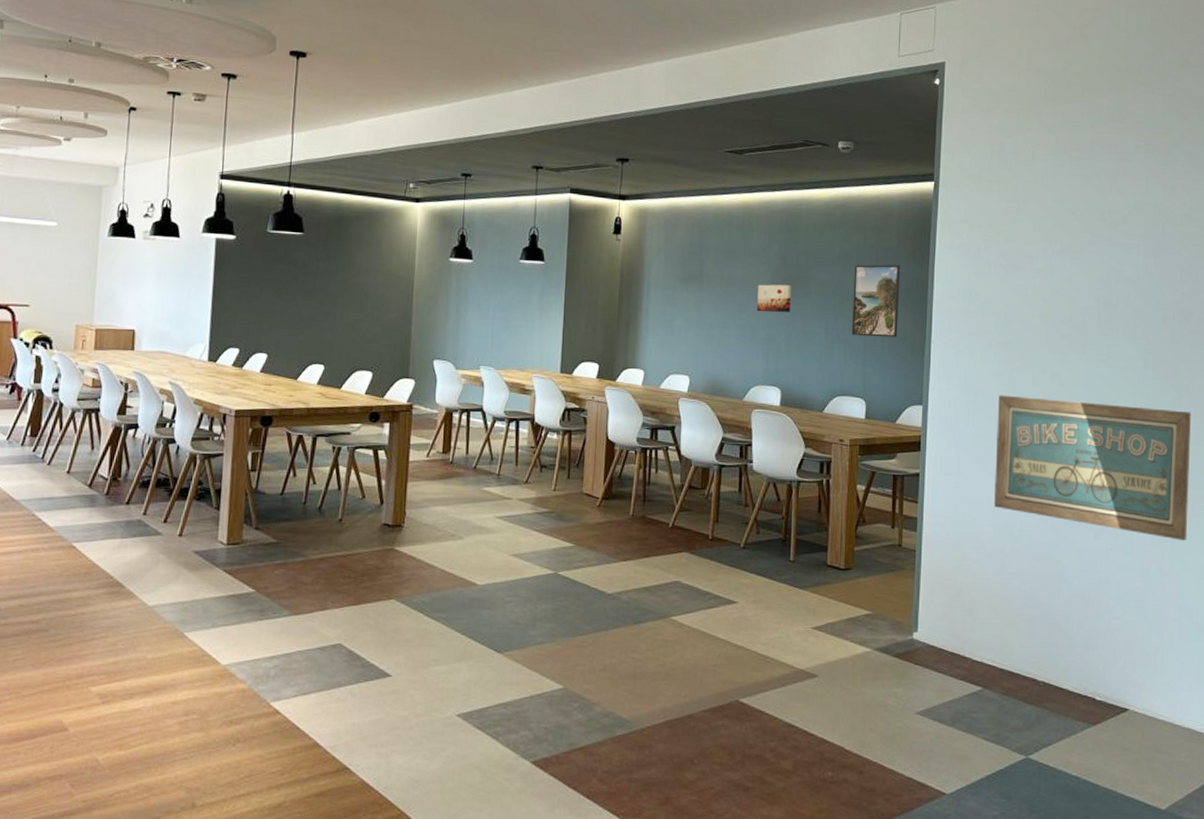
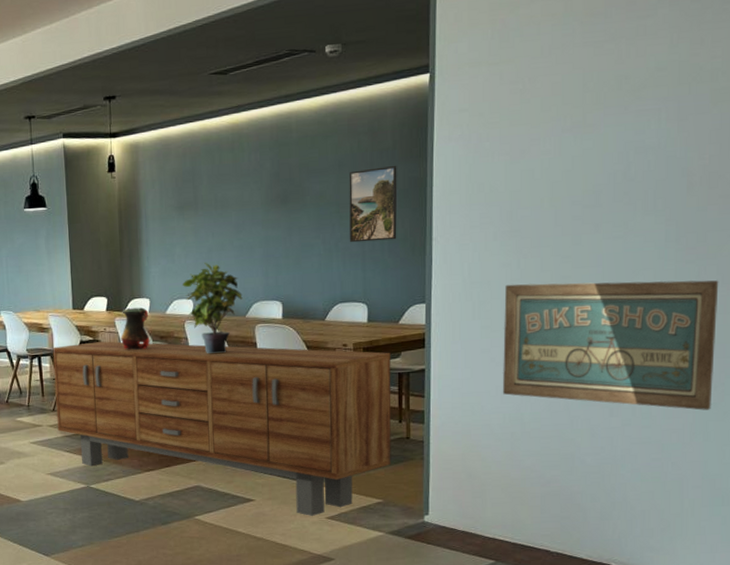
sideboard: none [528,410,886,625] -> present [52,341,391,516]
vase: none [609,378,642,424] -> present [121,307,150,350]
potted plant: none [680,338,741,436] -> present [183,262,243,353]
wall art: present [757,284,792,313] -> none [252,200,287,231]

